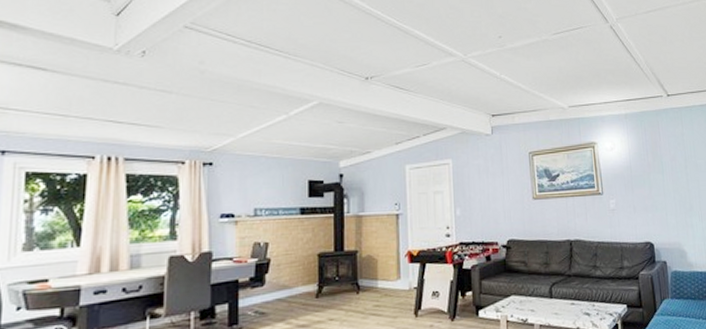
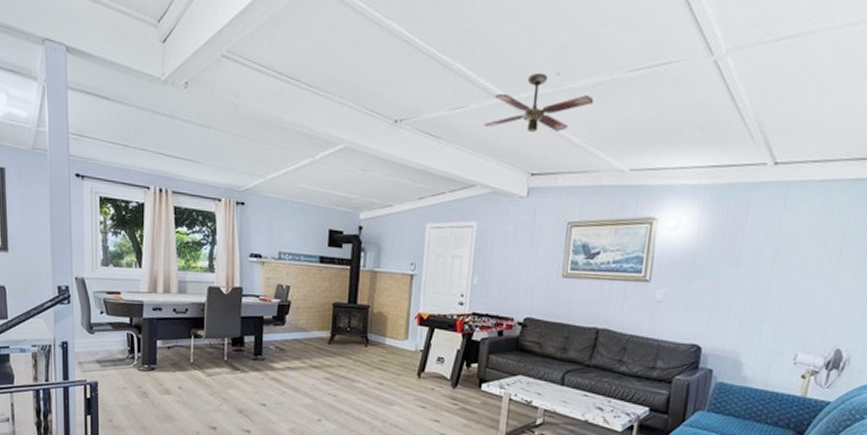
ceiling fan: none [445,36,531,82] -> present [483,72,594,132]

